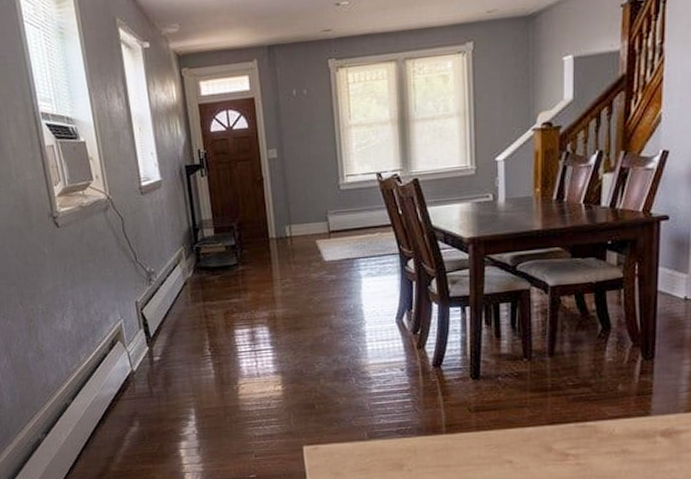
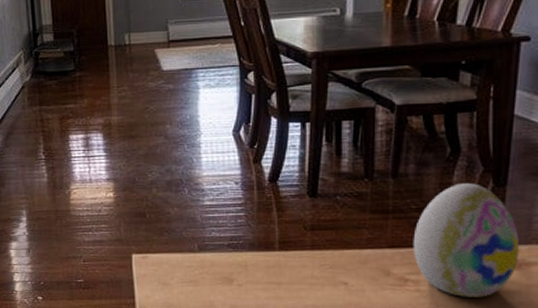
decorative egg: none [571,358,669,468] -> present [412,183,520,298]

